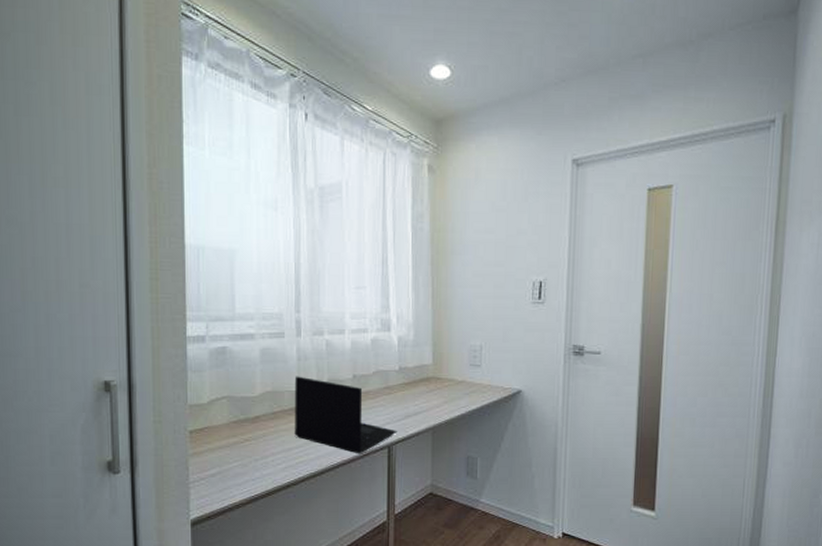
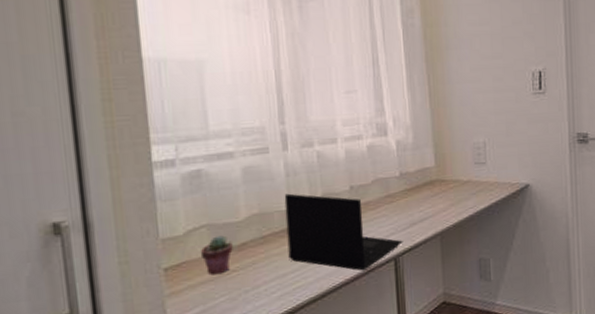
potted succulent: none [220,407,248,442] -> present [200,235,233,276]

